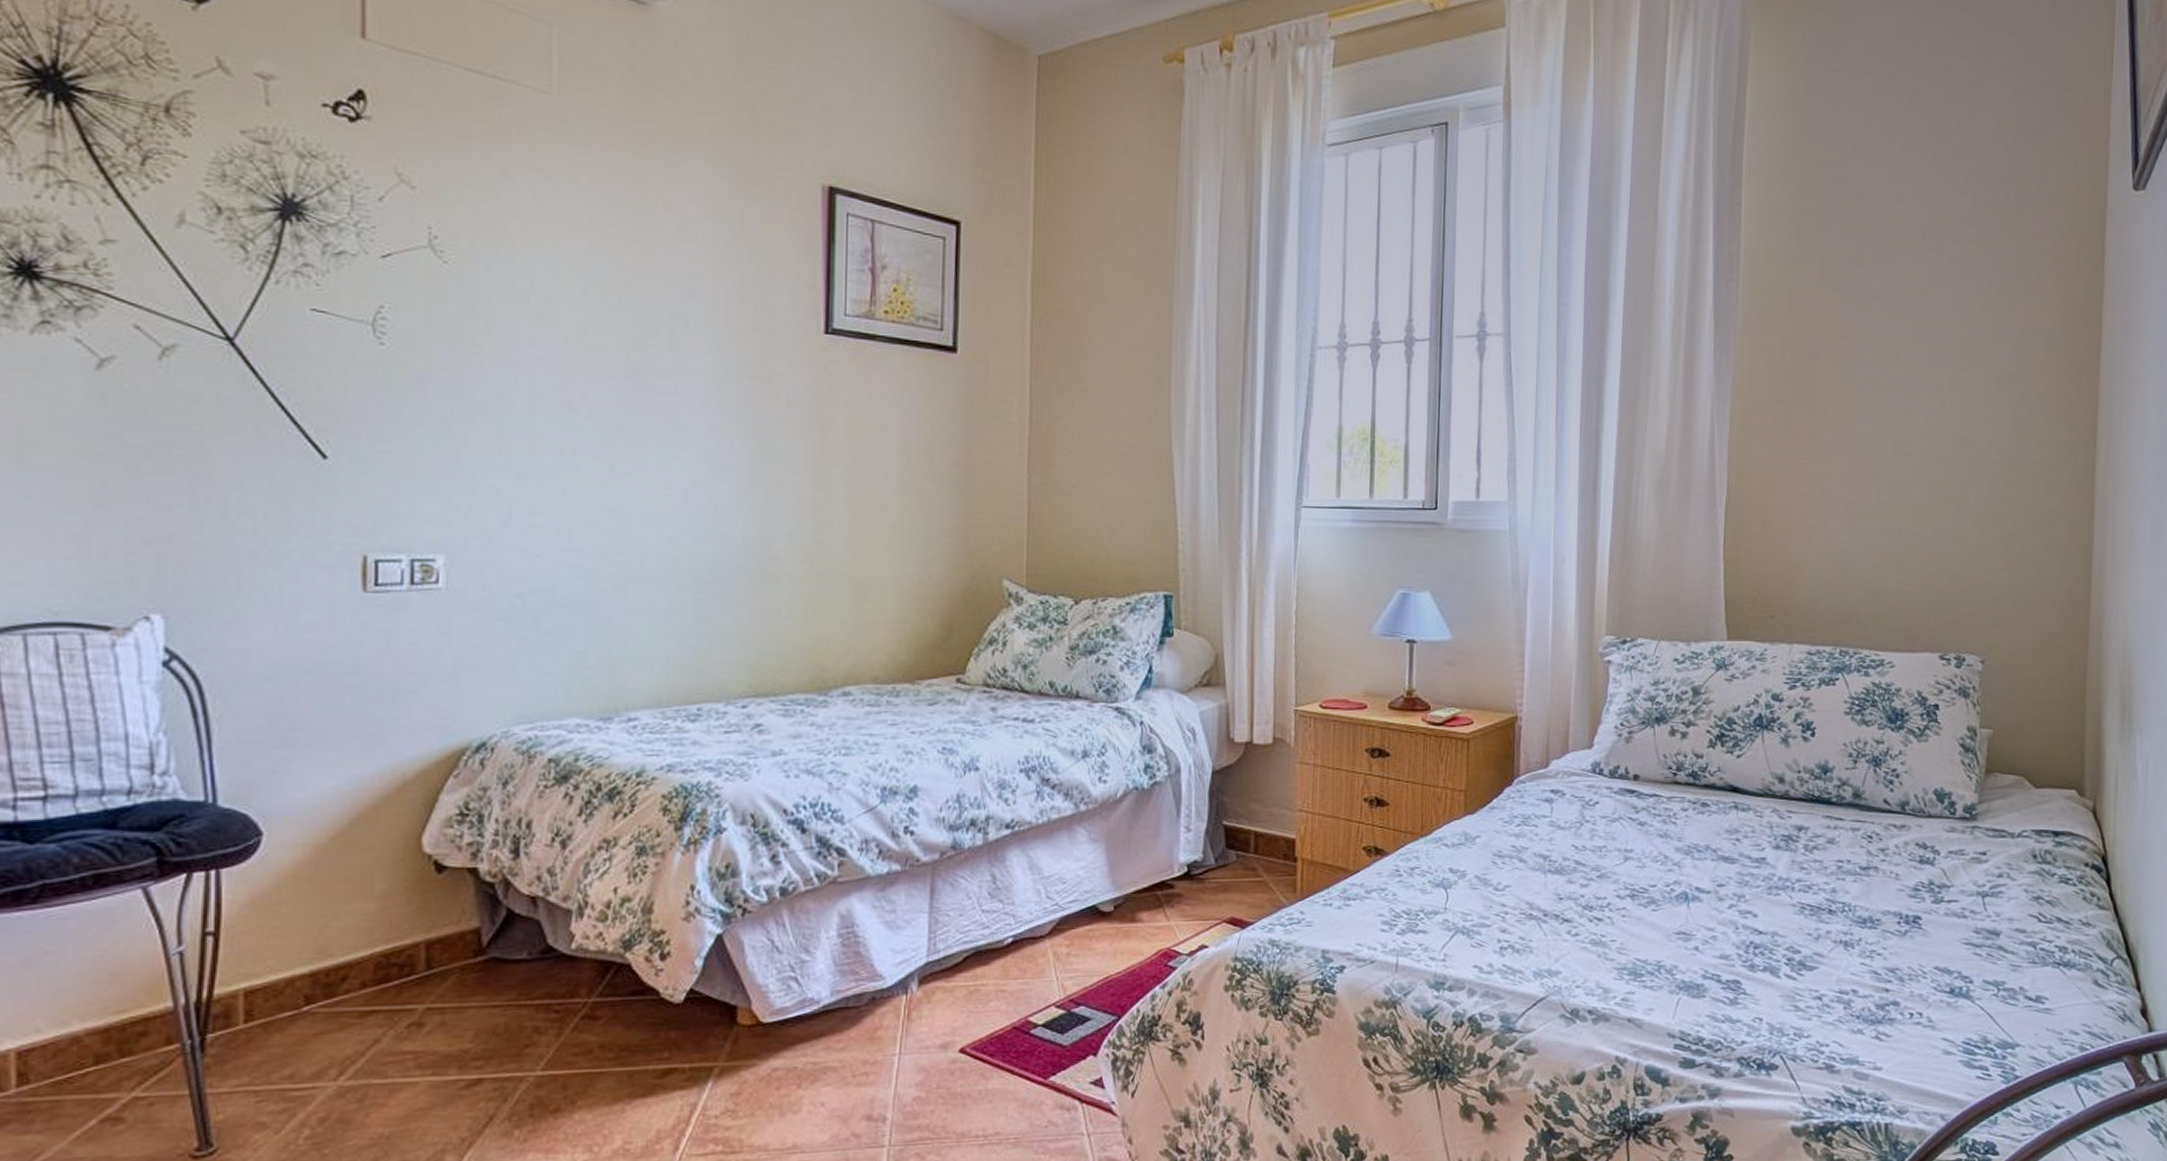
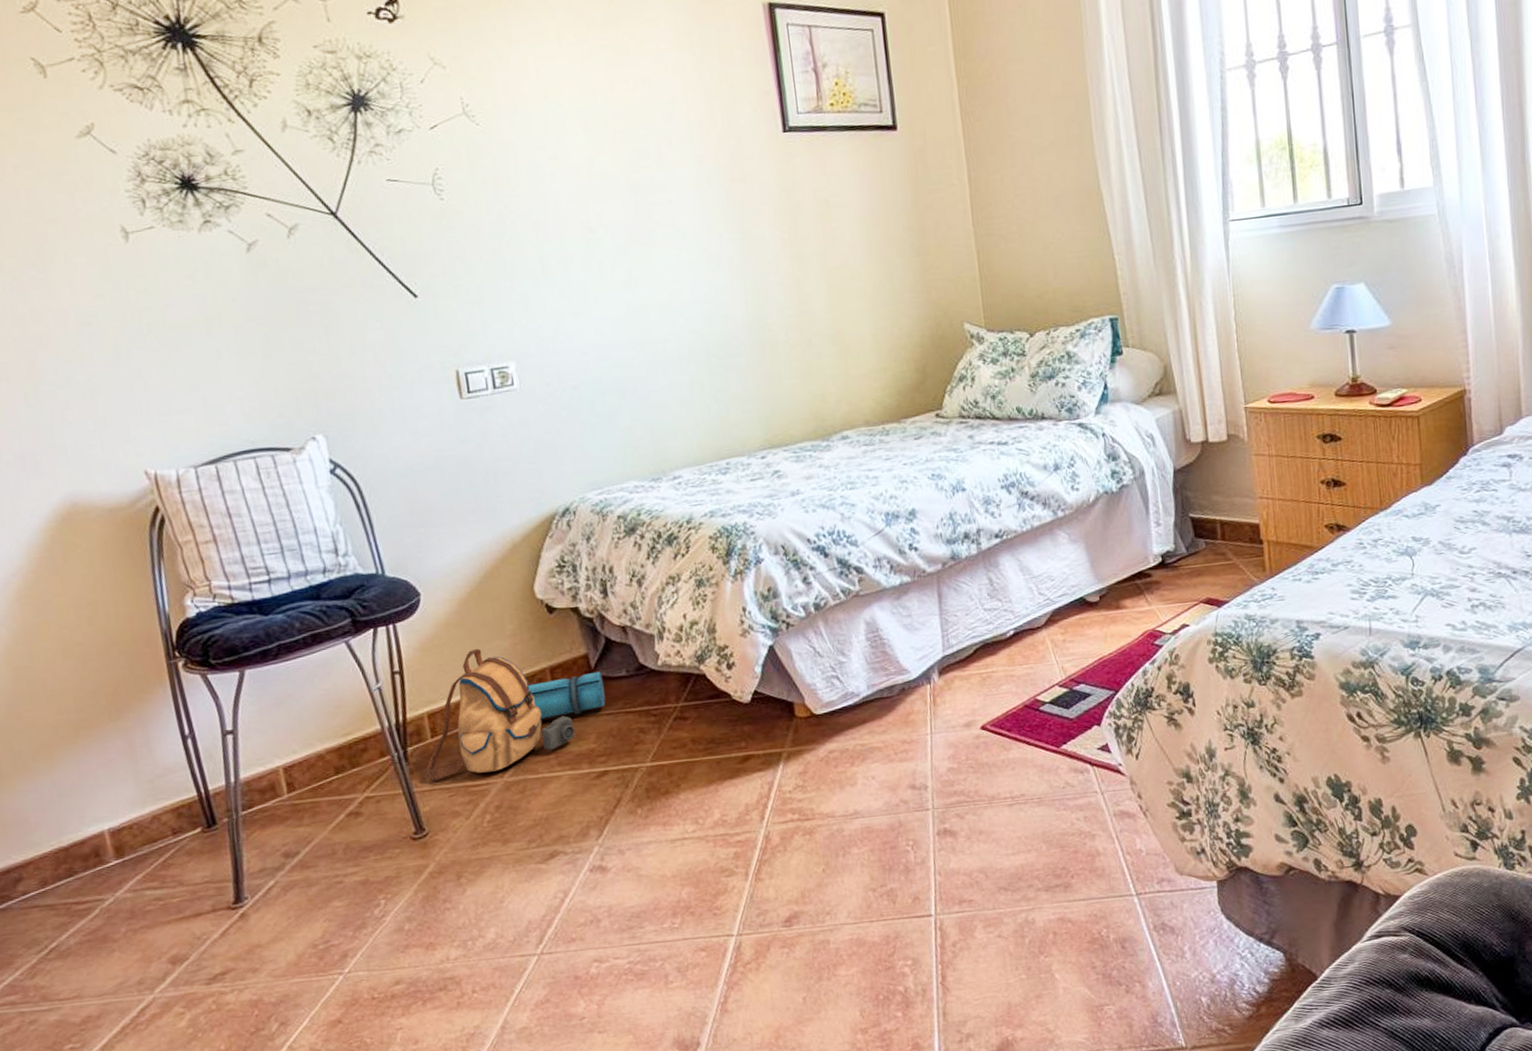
backpack: none [224,910,495,1080] -> present [424,648,606,781]

